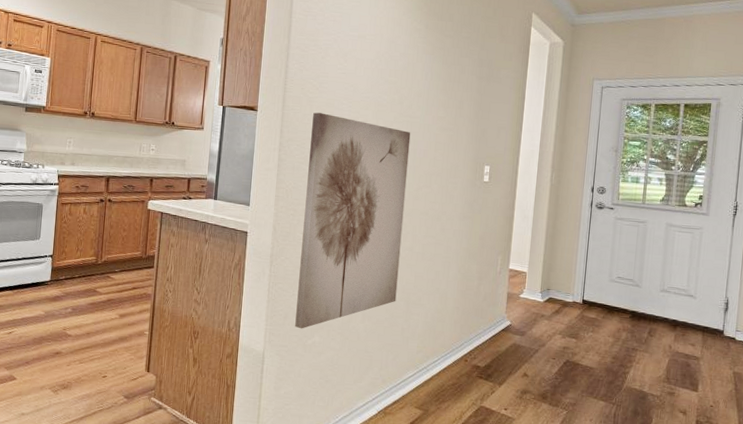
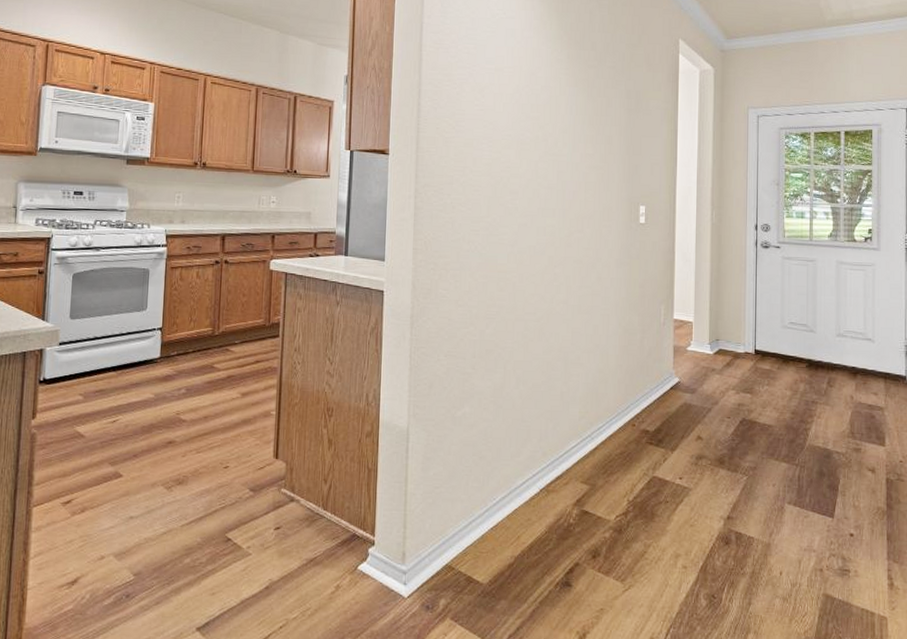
wall art: present [295,112,411,329] -> none [442,154,558,399]

